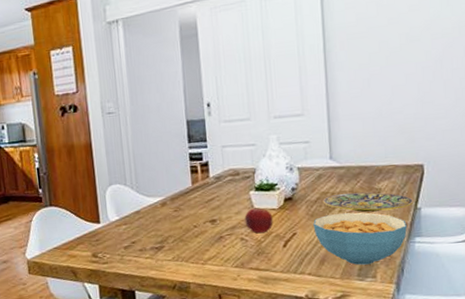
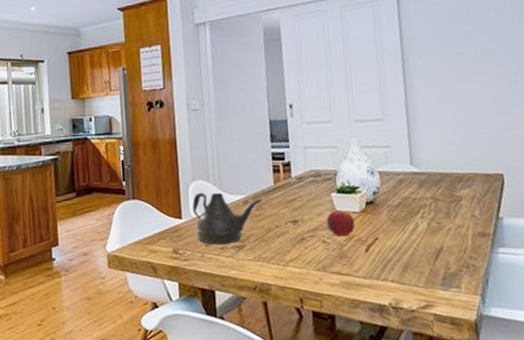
teapot: none [110,195,181,247] -> present [192,192,263,245]
cereal bowl: present [313,213,407,265] -> none [395,219,490,274]
plate: present [323,192,414,212] -> none [404,199,496,220]

